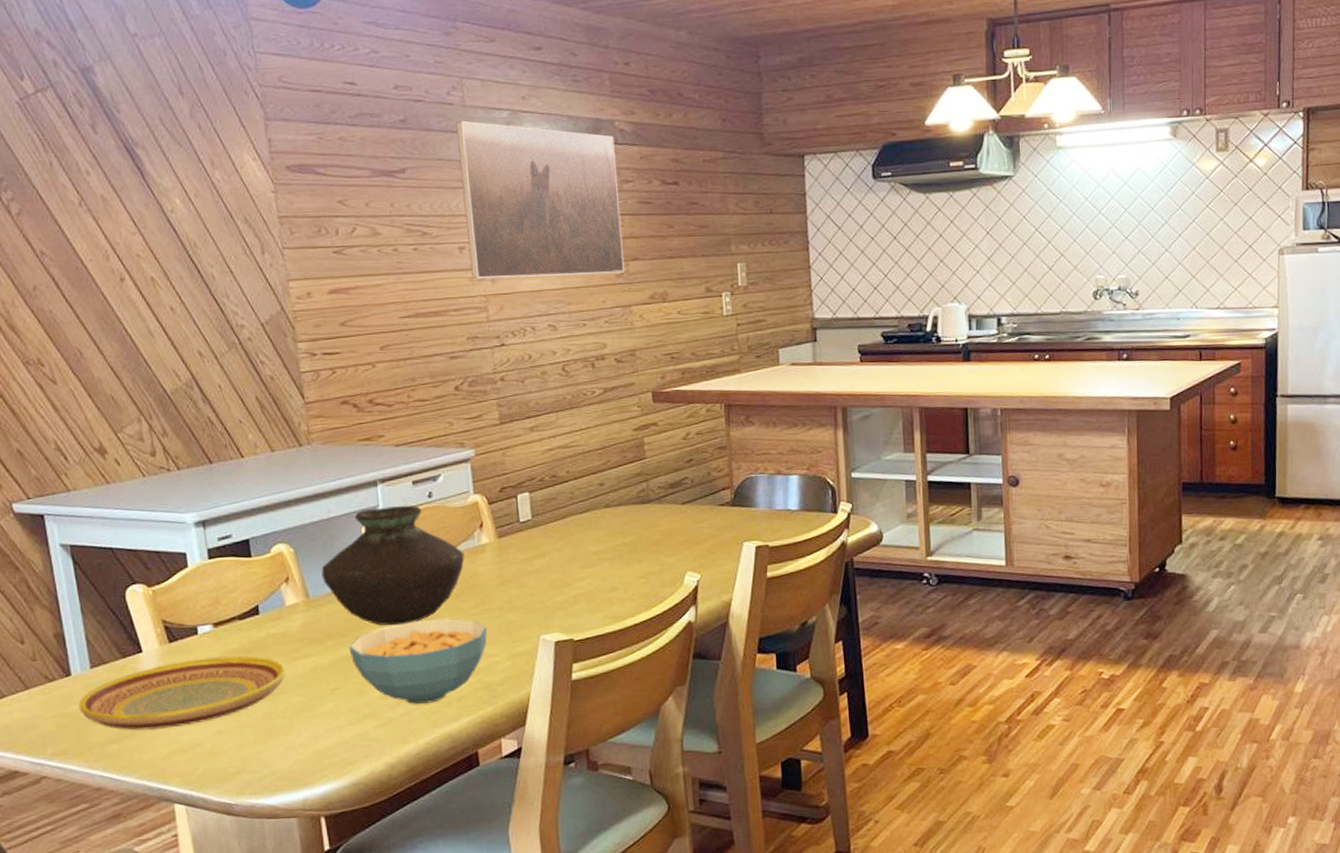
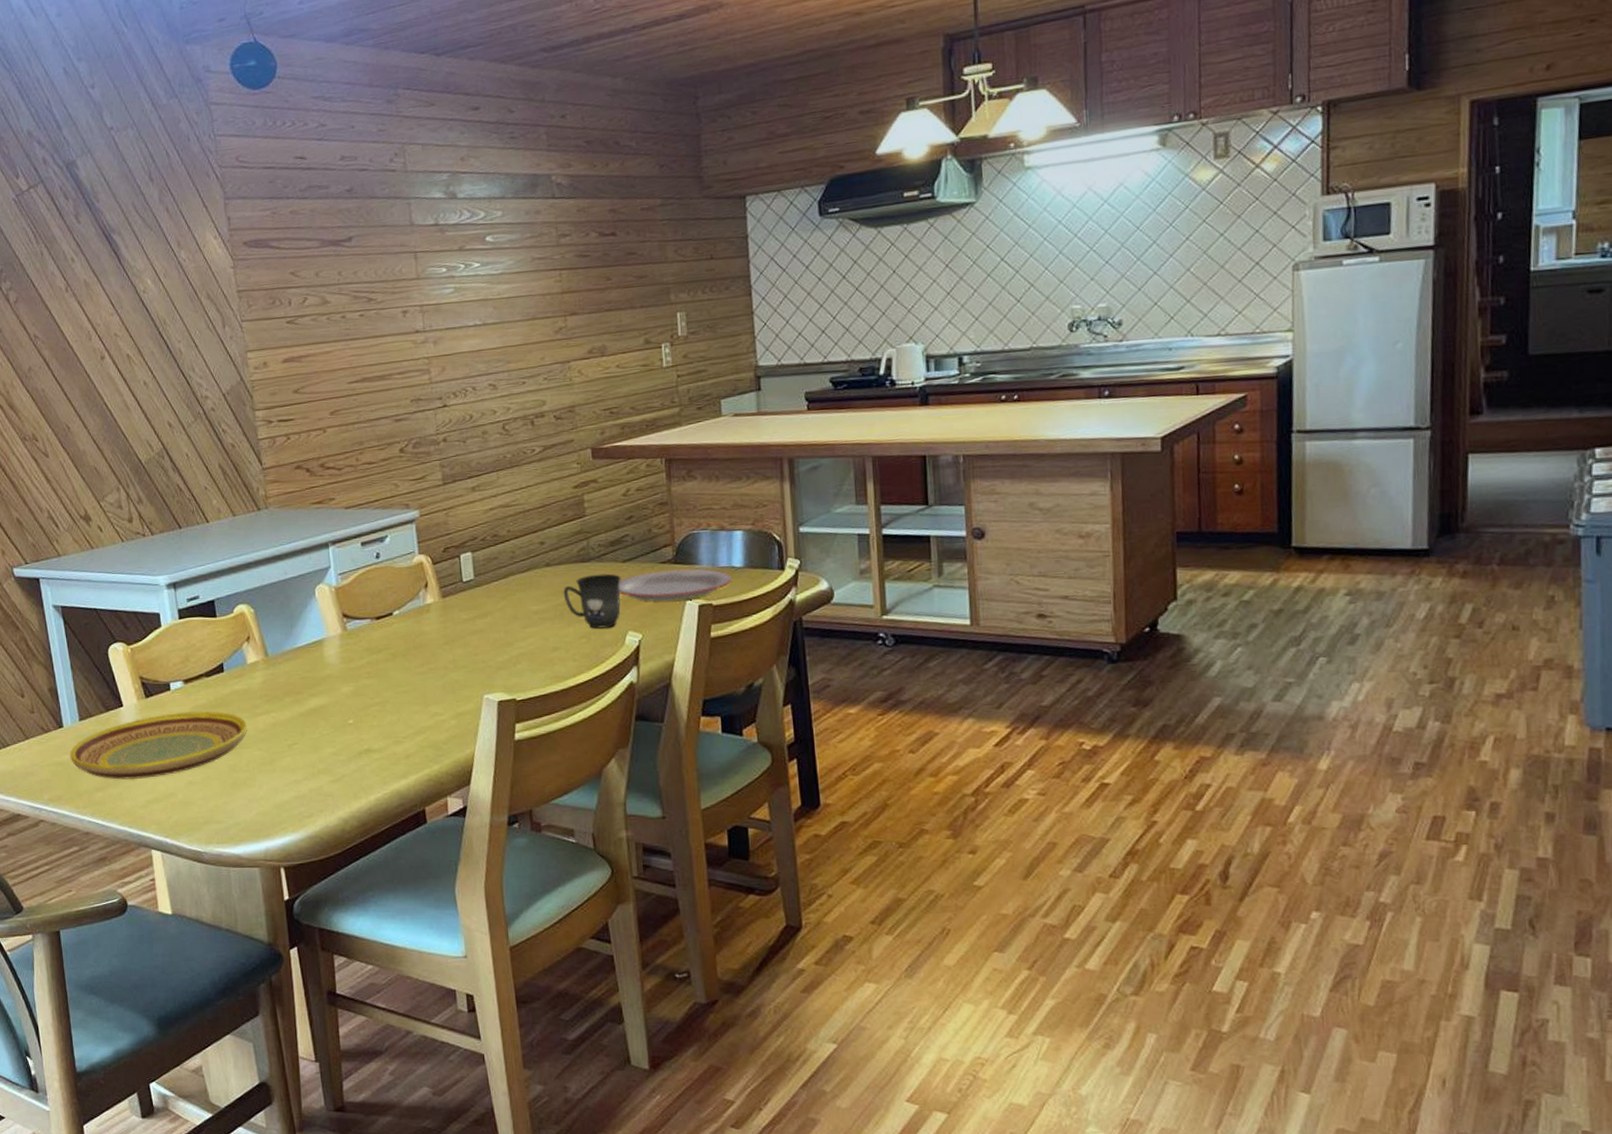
vase: present [321,505,465,626] -> none [279,566,411,684]
cereal bowl: present [349,618,487,704] -> none [305,677,433,761]
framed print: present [455,120,624,279] -> none [398,186,563,341]
mug: none [622,515,680,569] -> present [563,573,621,629]
plate: none [677,511,789,543] -> present [618,569,733,602]

